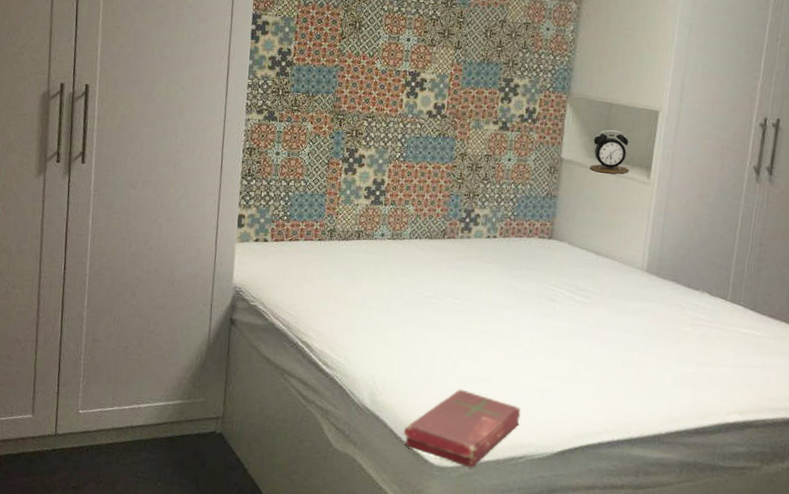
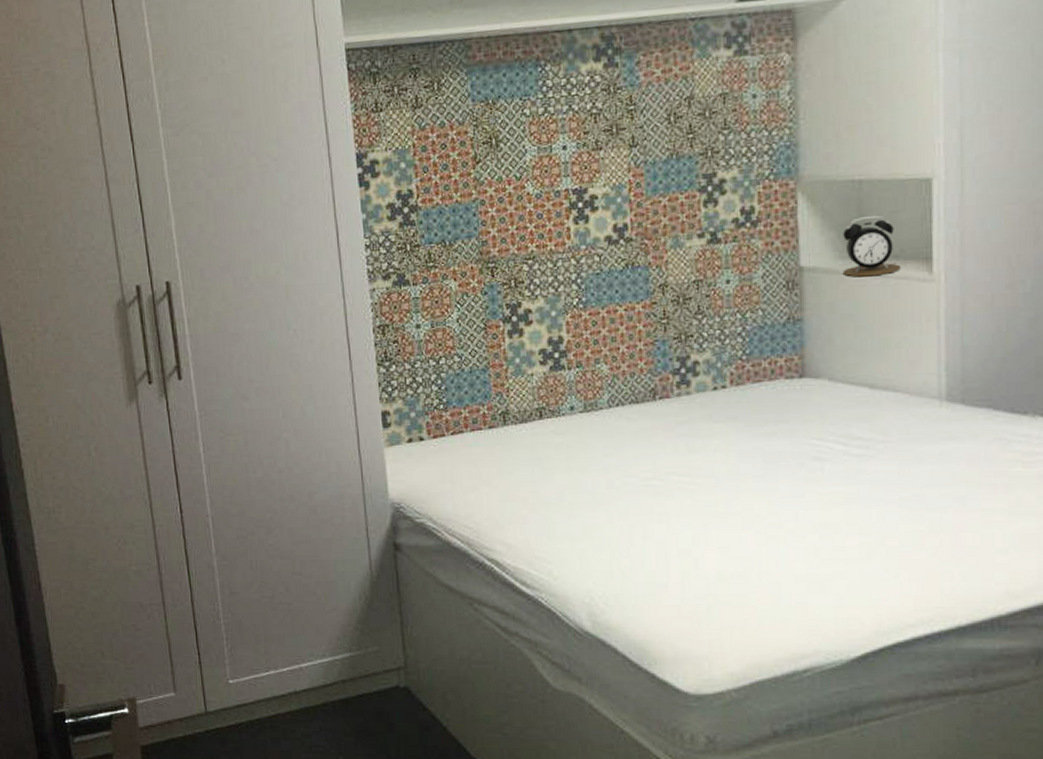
book: present [403,389,521,469] -> none [640,592,797,693]

